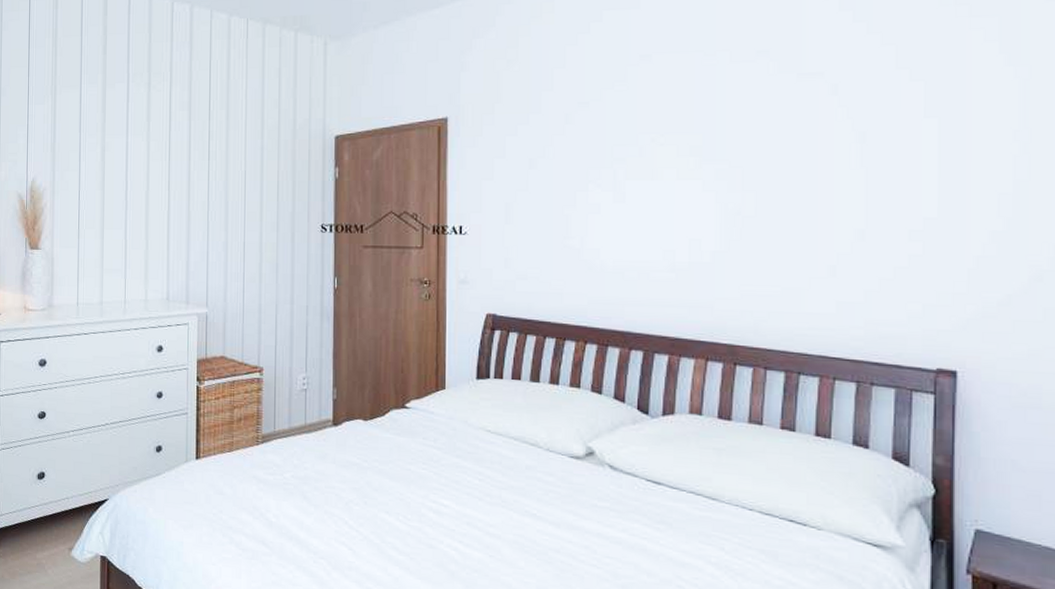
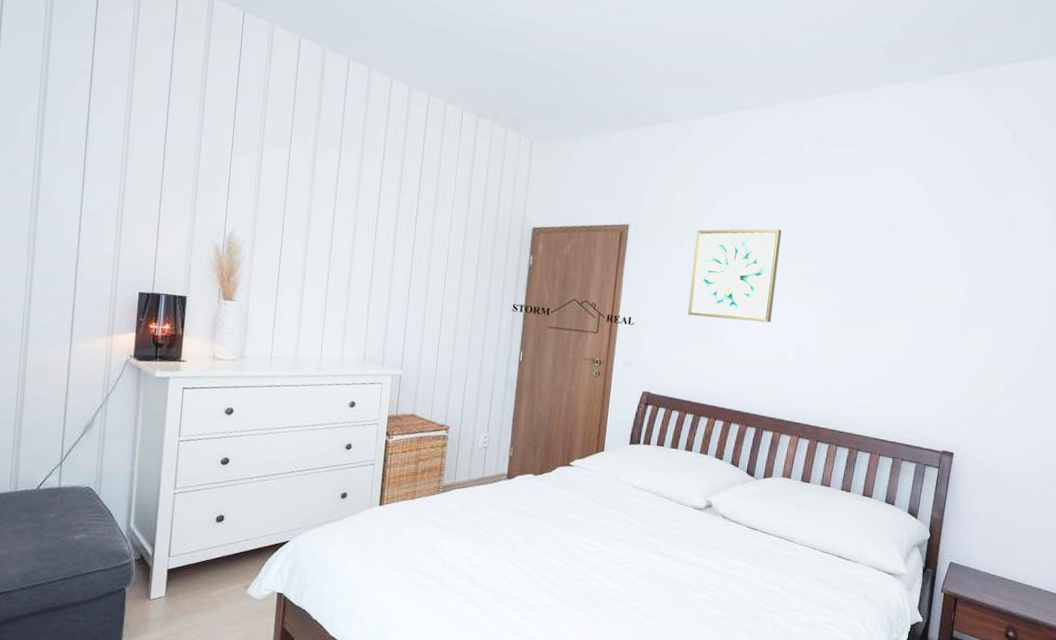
wall art: none [533,96,649,217] -> present [687,228,782,322]

